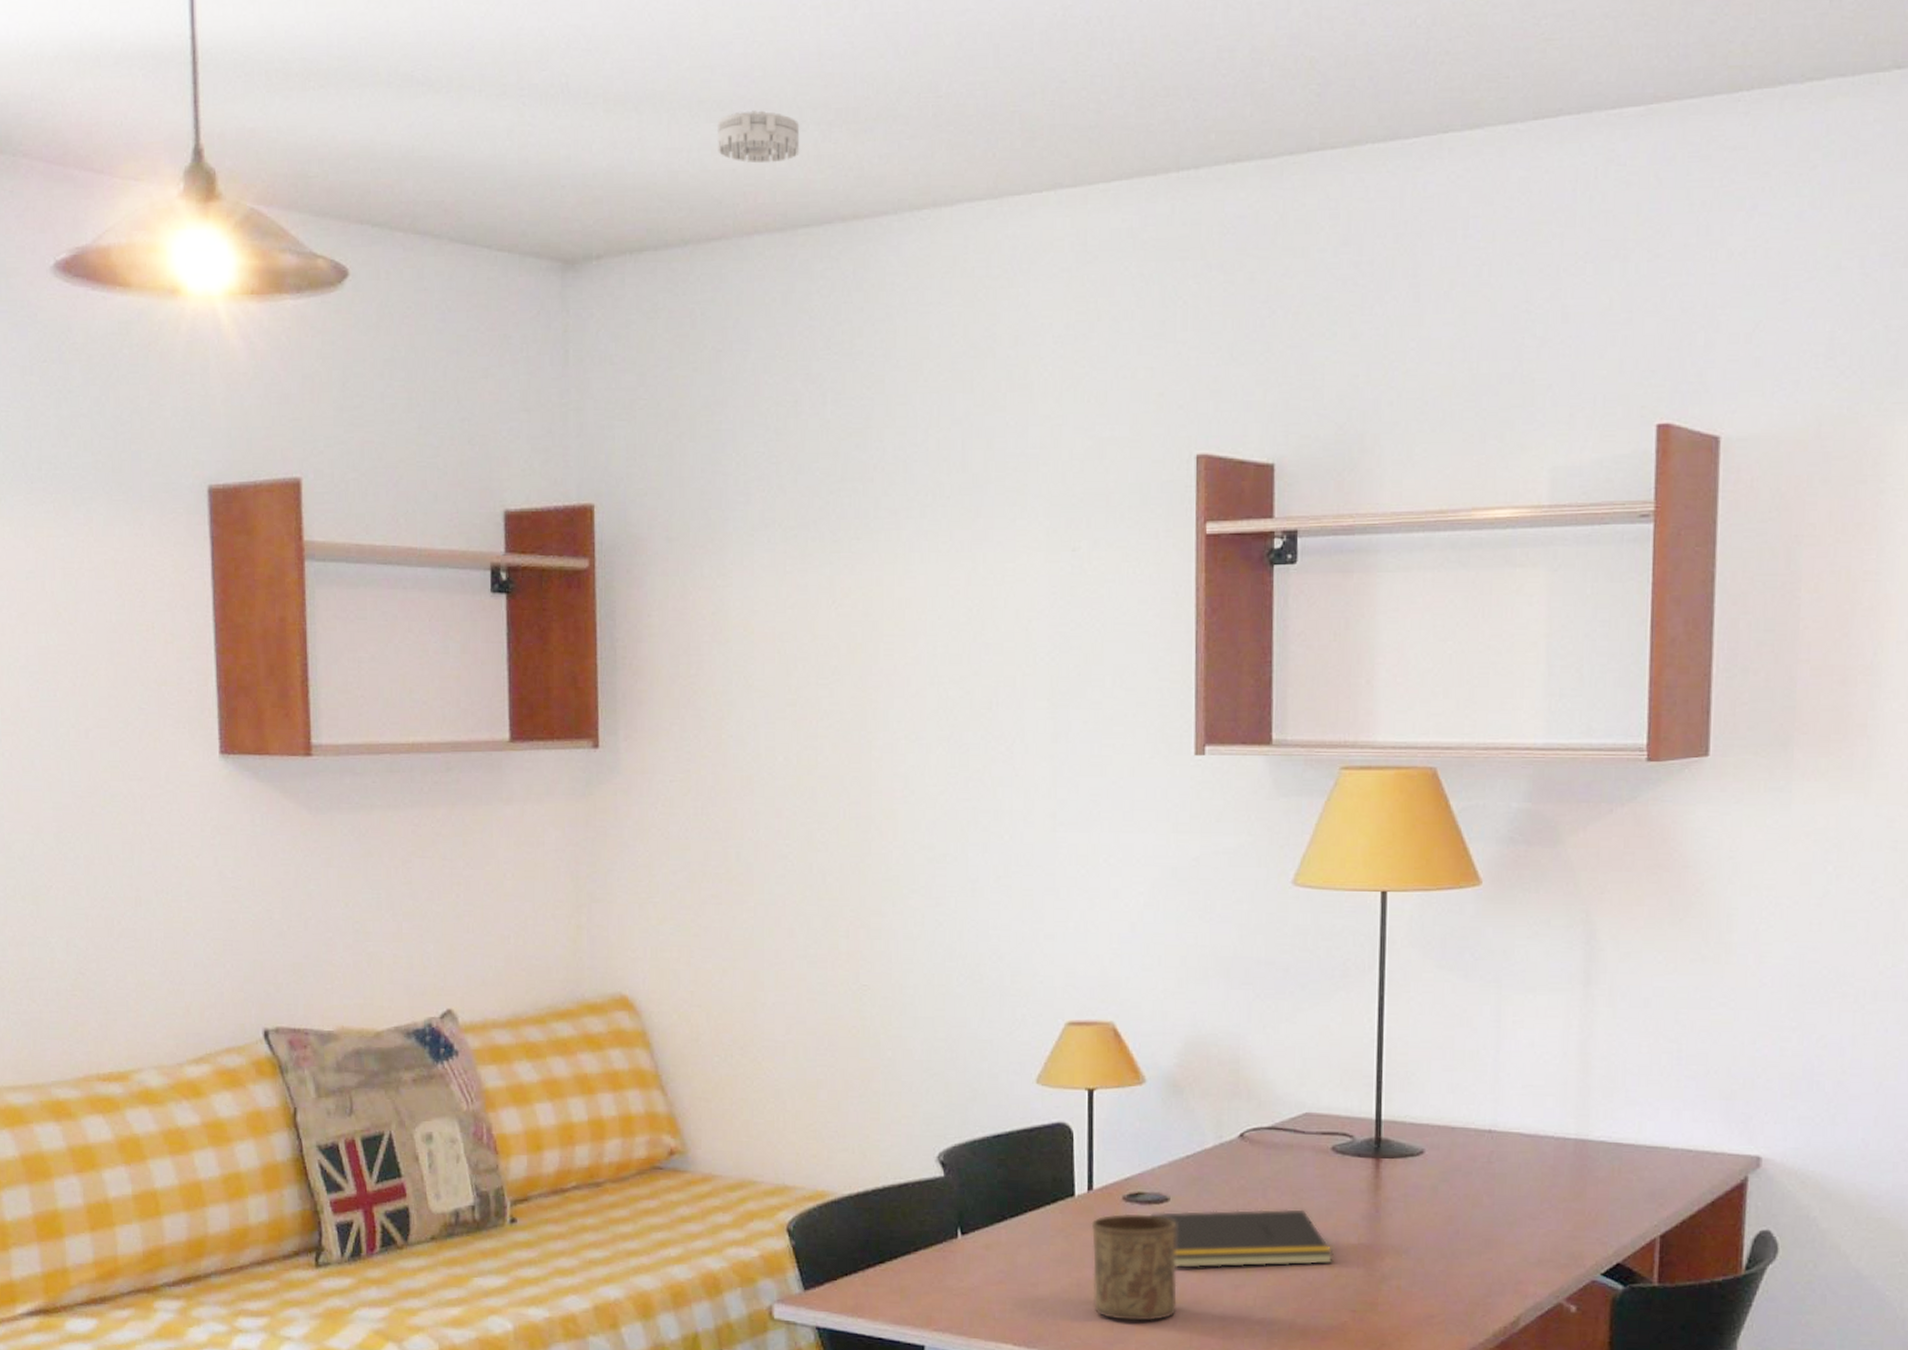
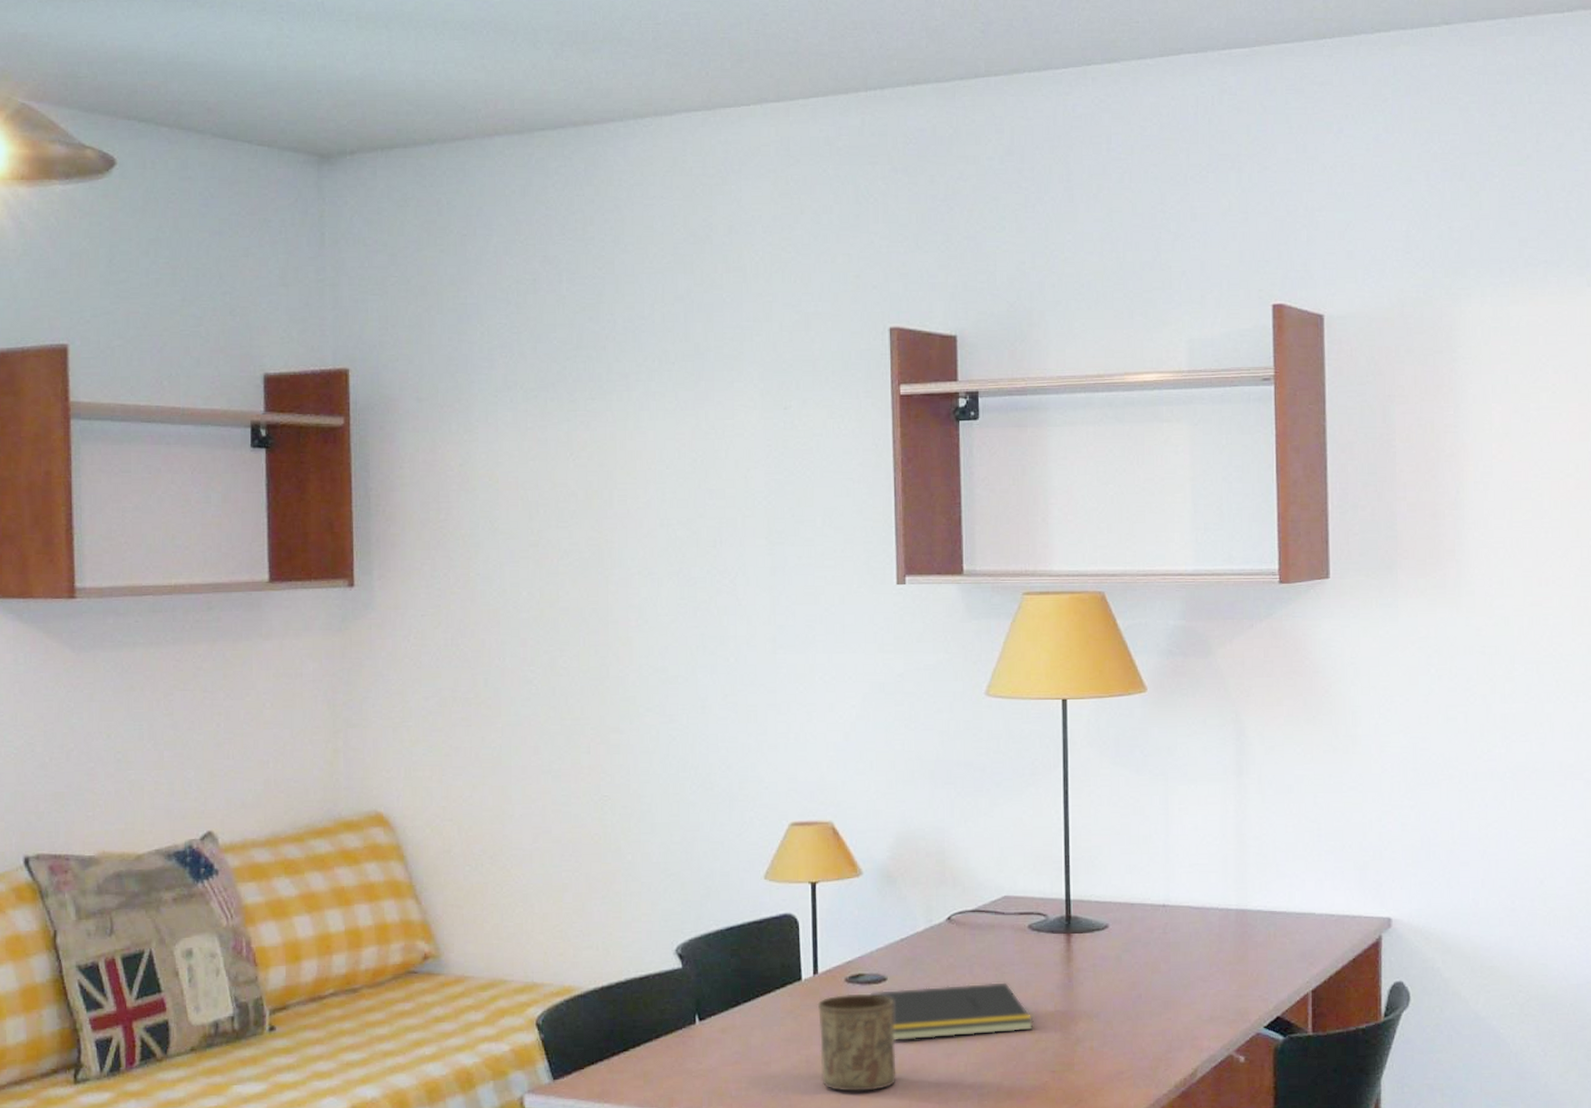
smoke detector: present [718,110,800,164] -> none [461,31,535,76]

